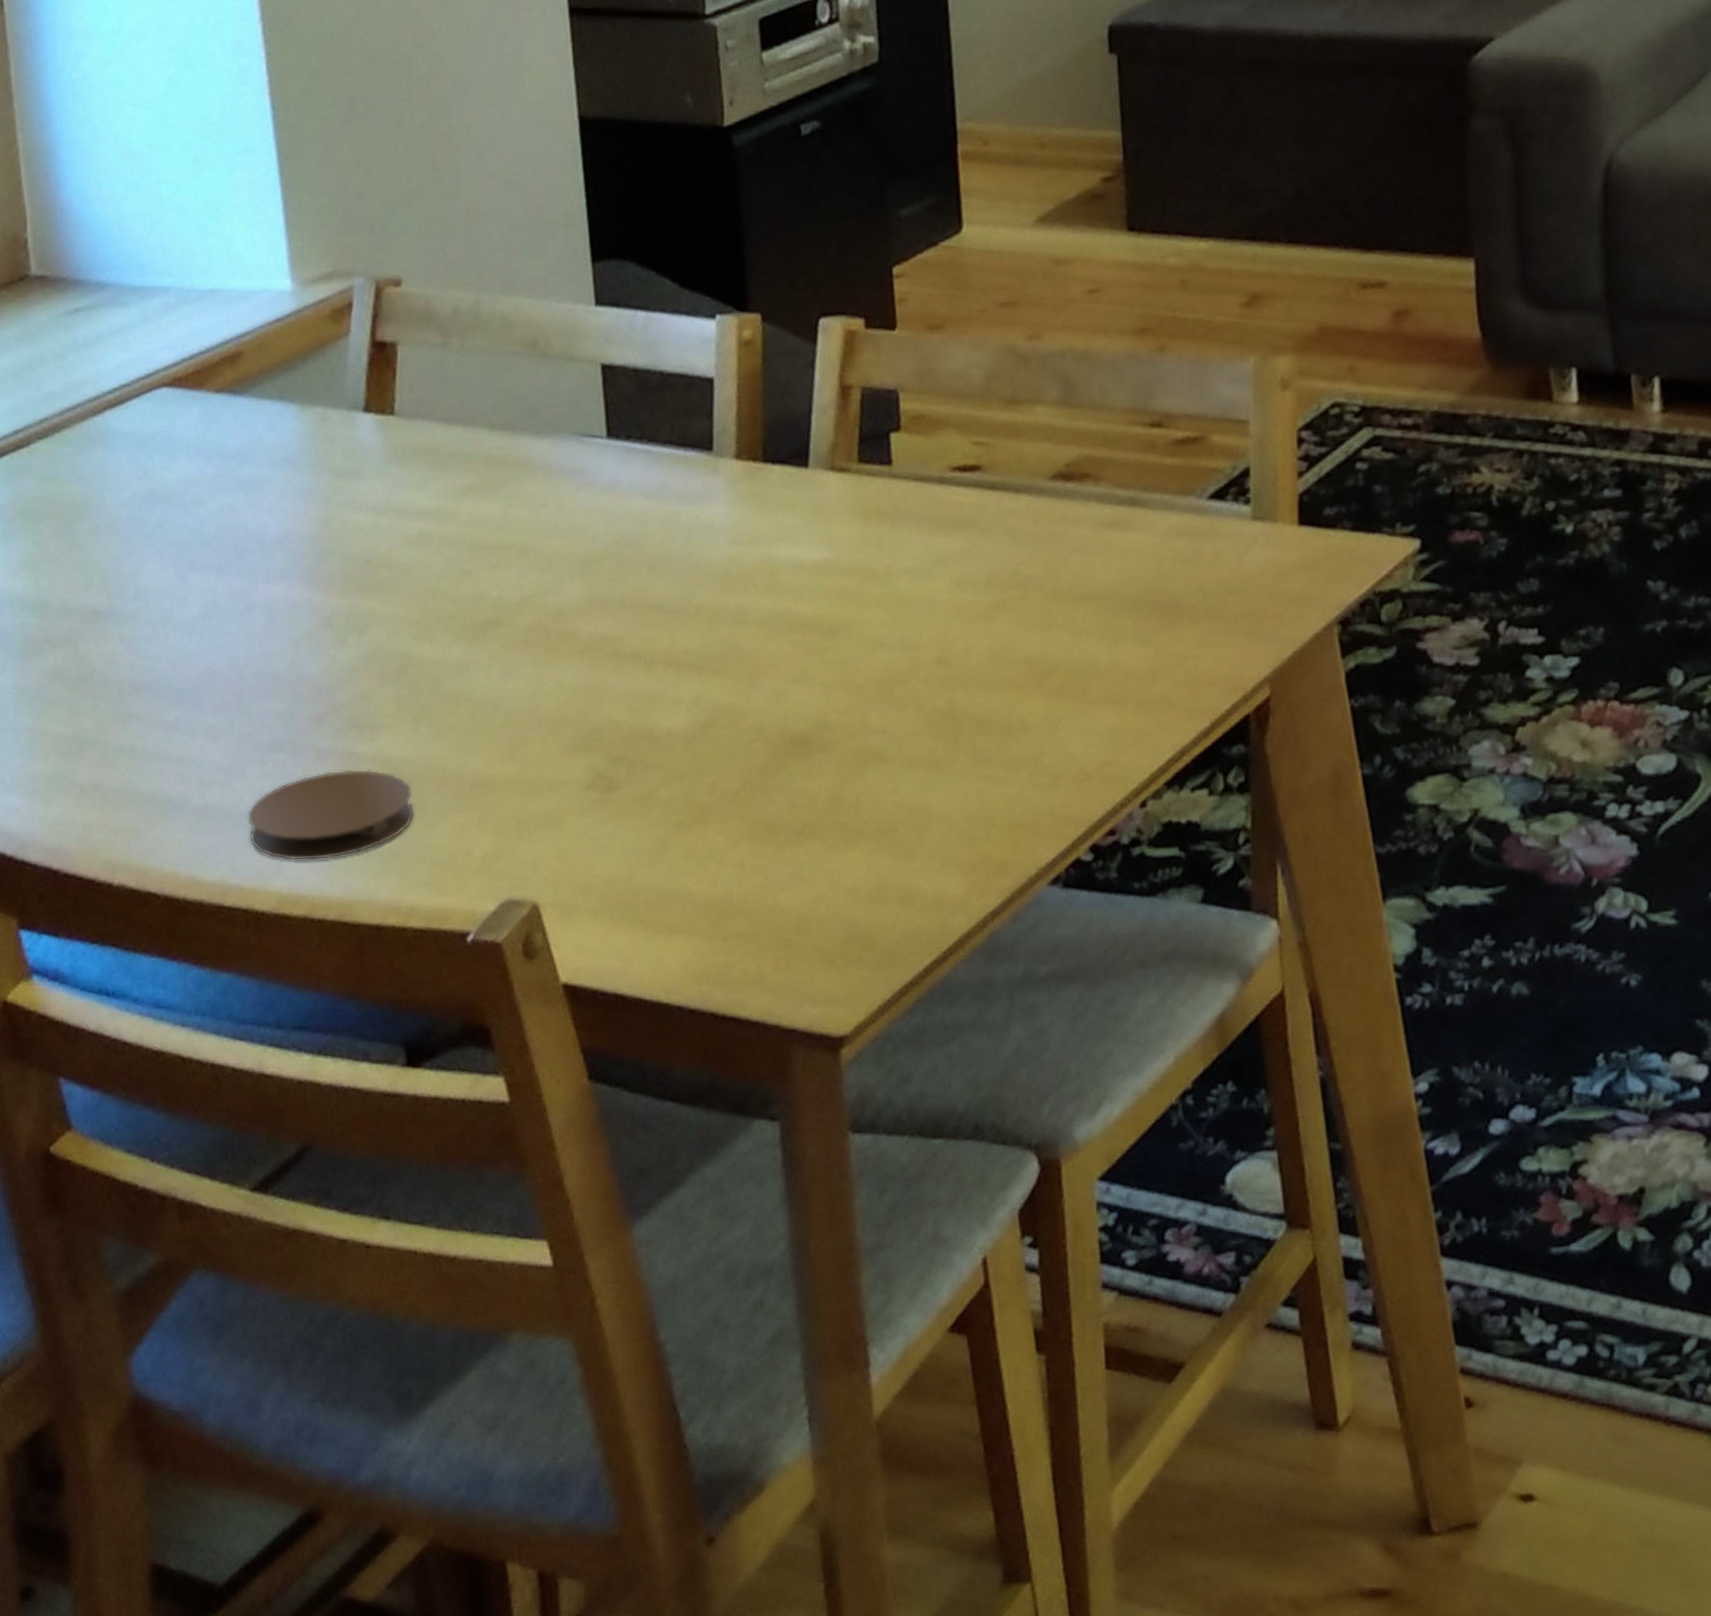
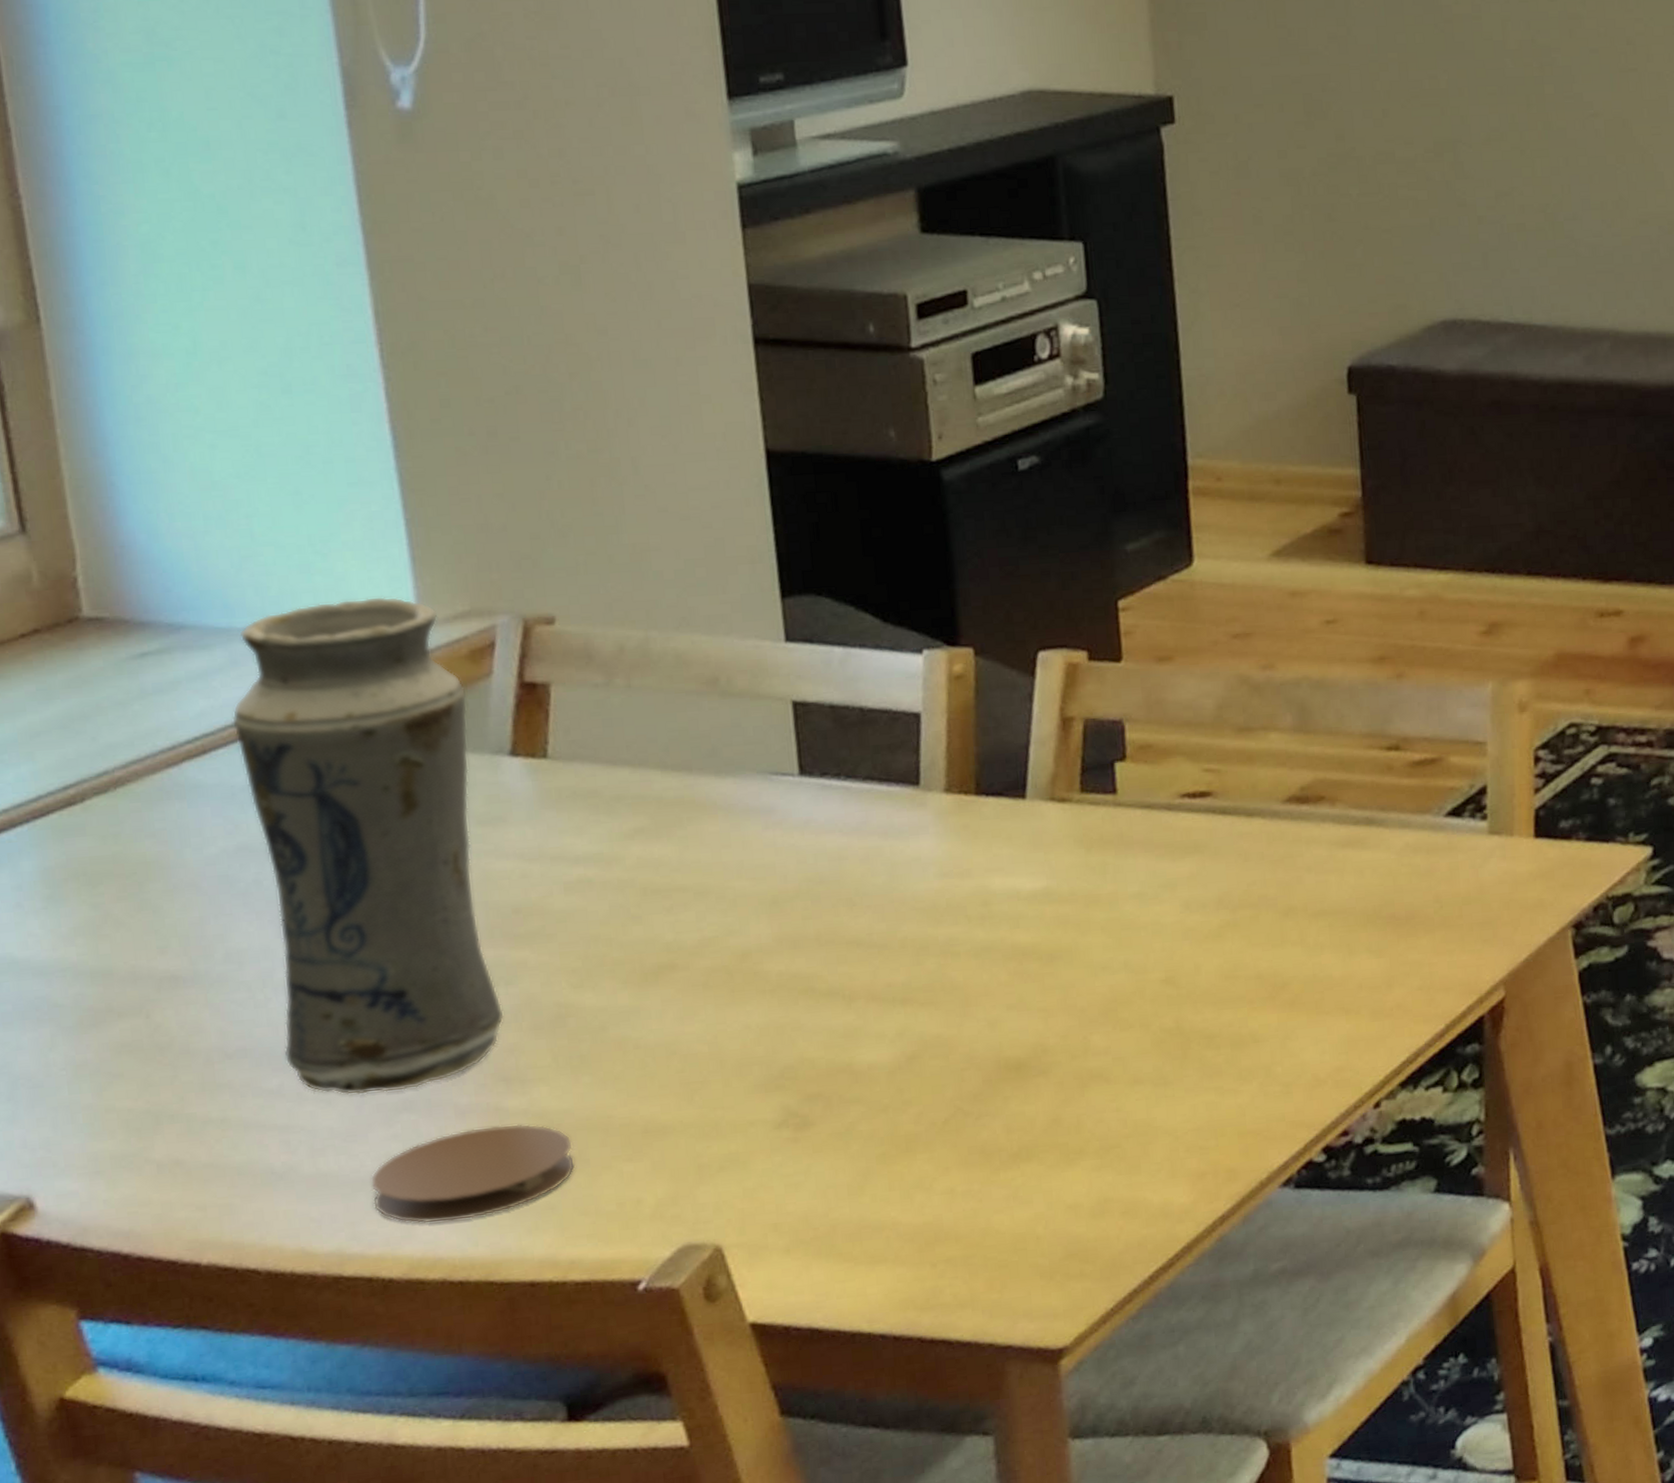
vase: none [143,258,357,732] -> present [231,596,504,1095]

